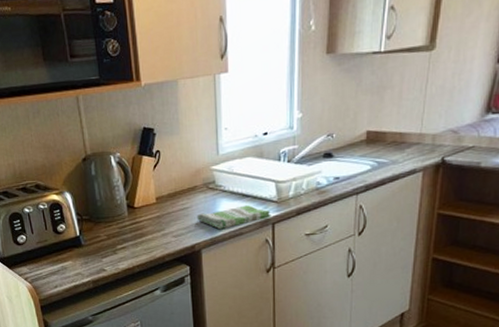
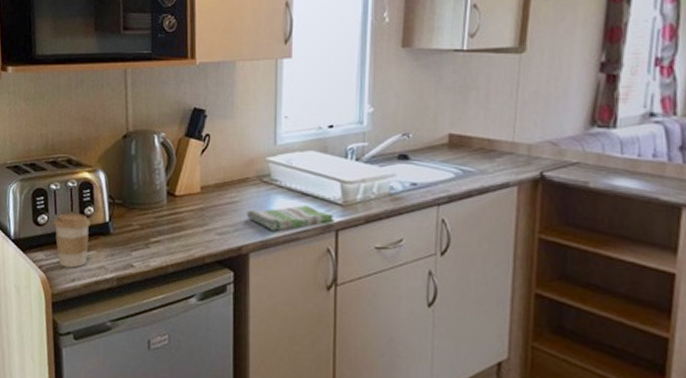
coffee cup: none [32,231,66,277] -> present [54,213,91,268]

